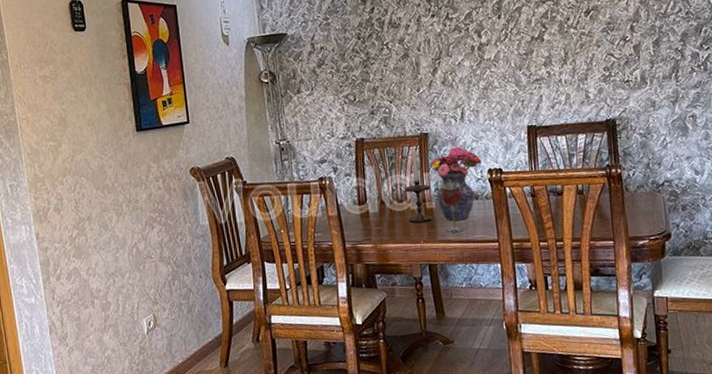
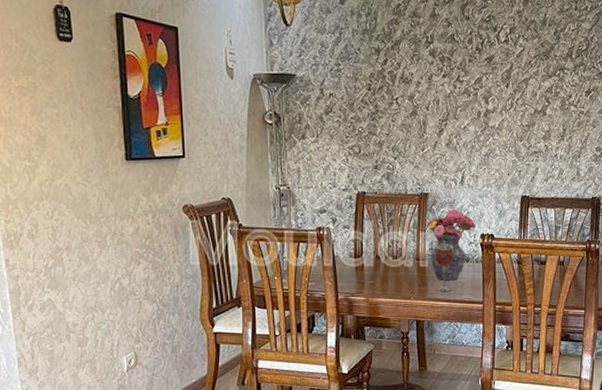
candlestick: present [404,140,432,224] -> none [400,198,426,281]

